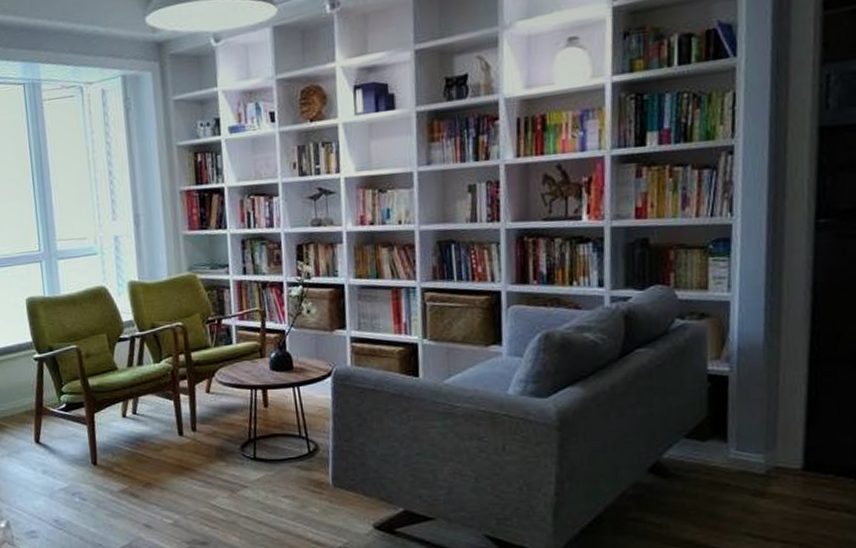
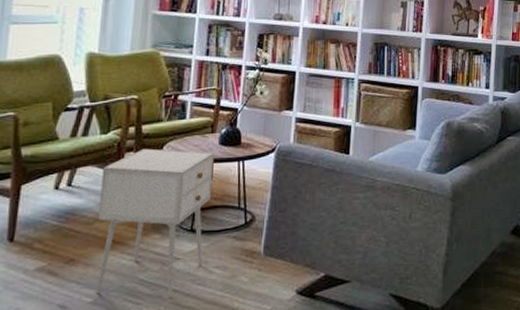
nightstand: none [161,376,270,524] -> present [95,148,214,297]

